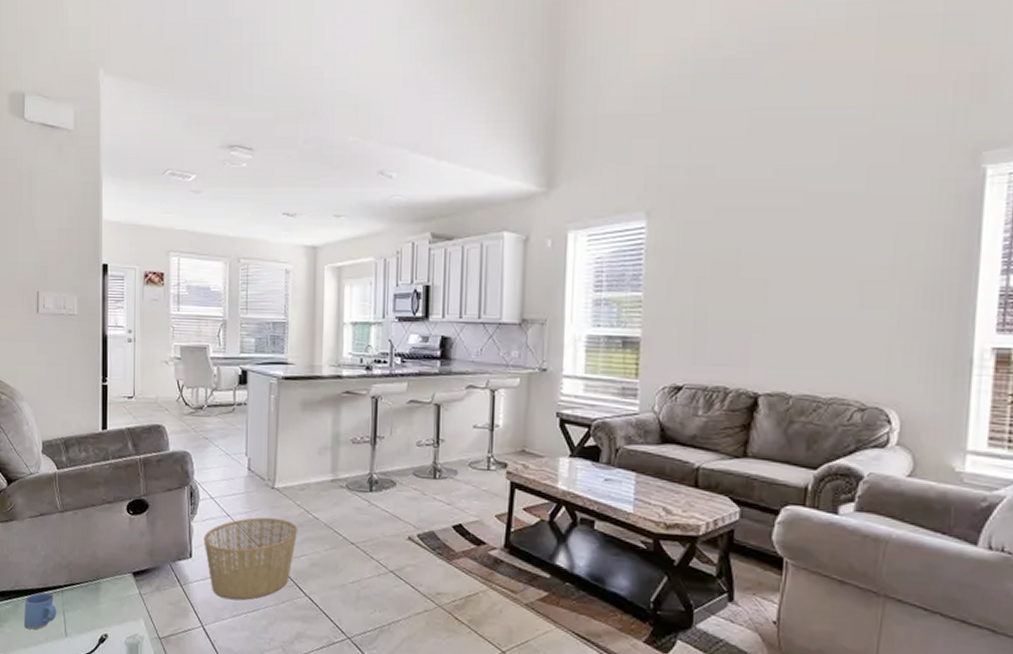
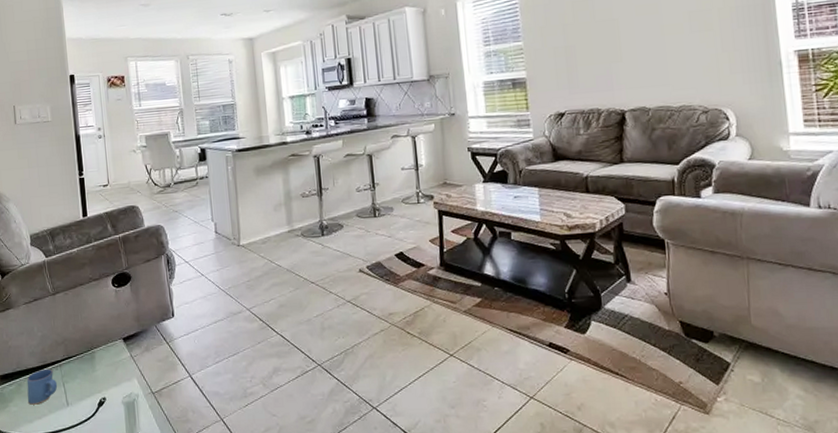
basket: present [203,517,298,600] -> none [183,270,265,349]

